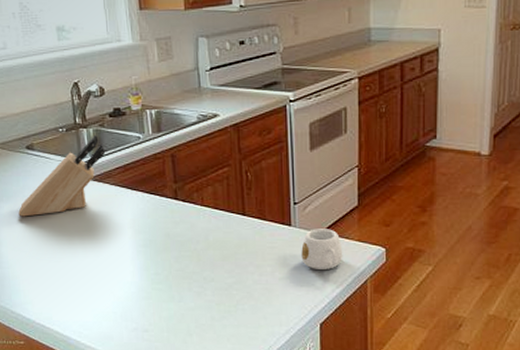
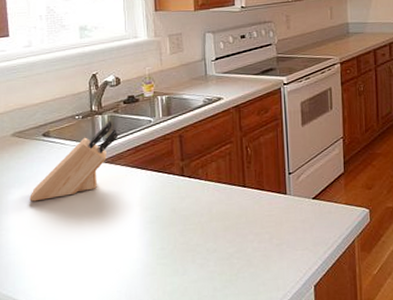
mug: present [301,229,343,271] -> none [296,195,333,234]

